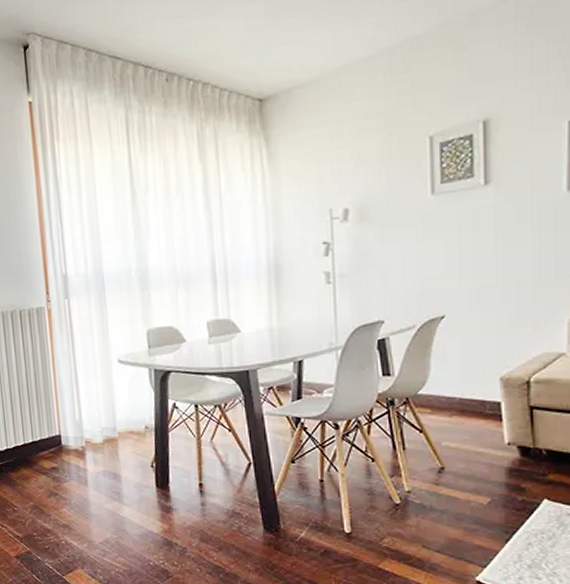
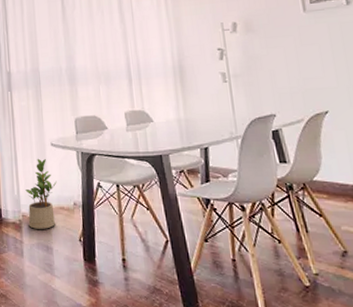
potted plant: none [88,377,125,456] -> present [25,158,57,229]

